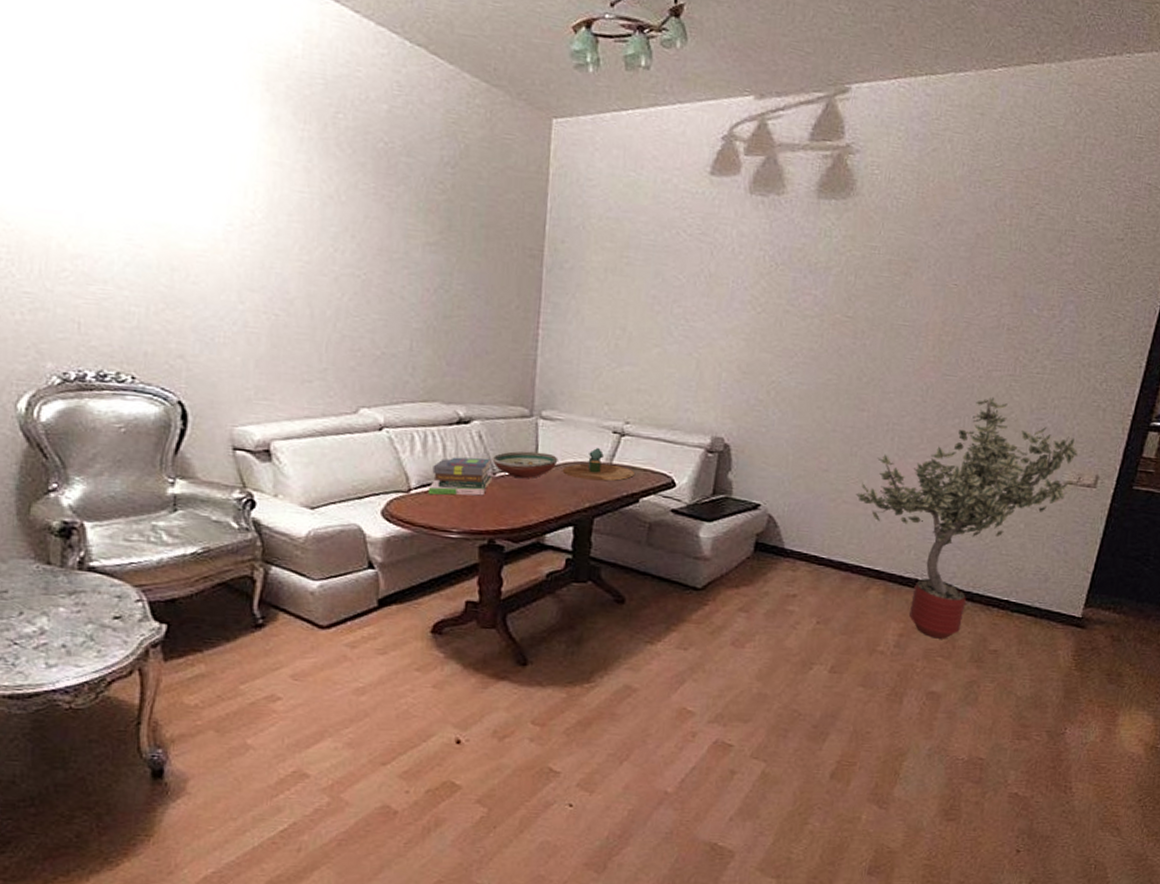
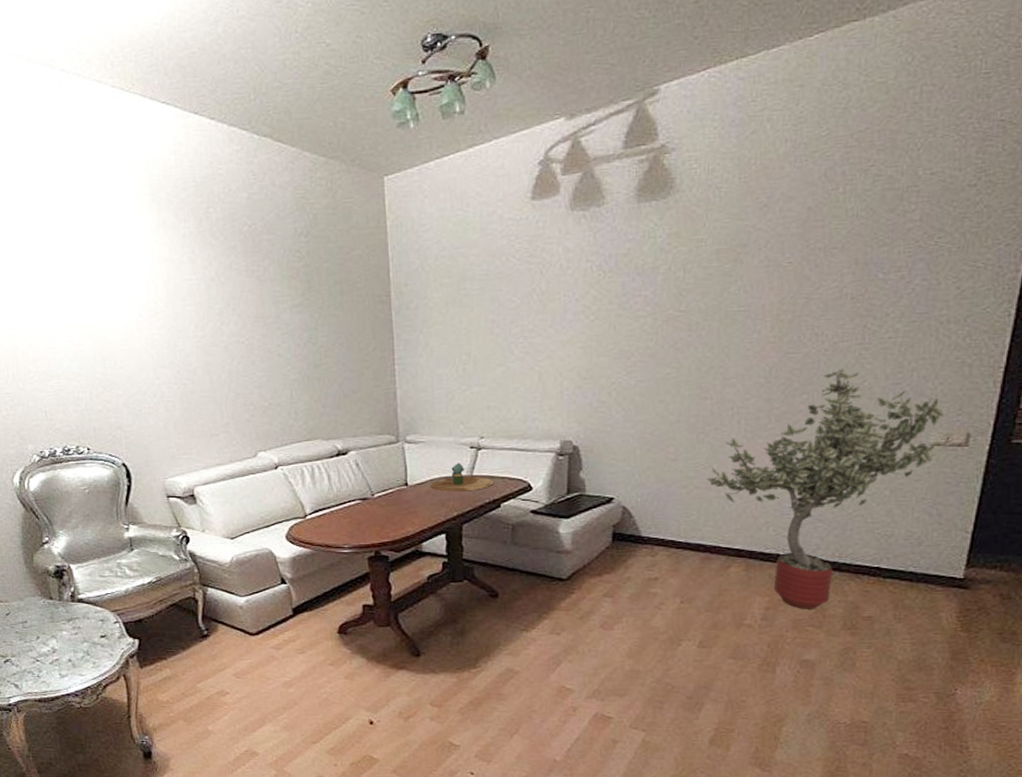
books: present [427,457,492,496] -> none [320,482,371,518]
decorative bowl: present [492,451,559,478] -> none [369,472,426,496]

